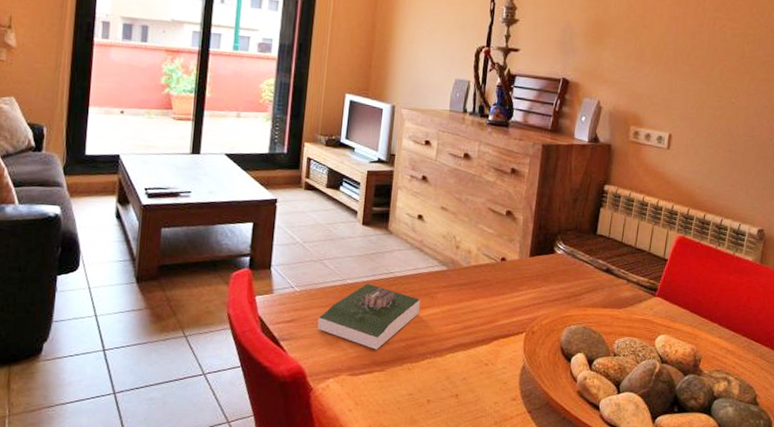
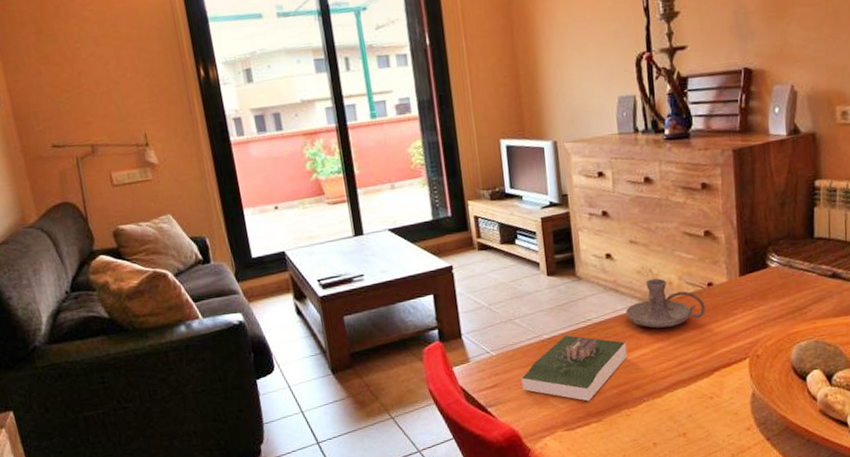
candle holder: none [426,245,496,292] -> present [626,278,705,328]

